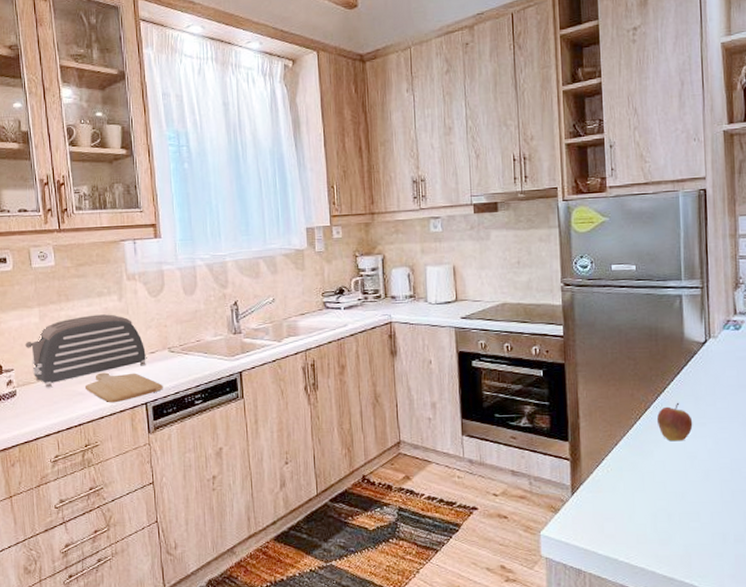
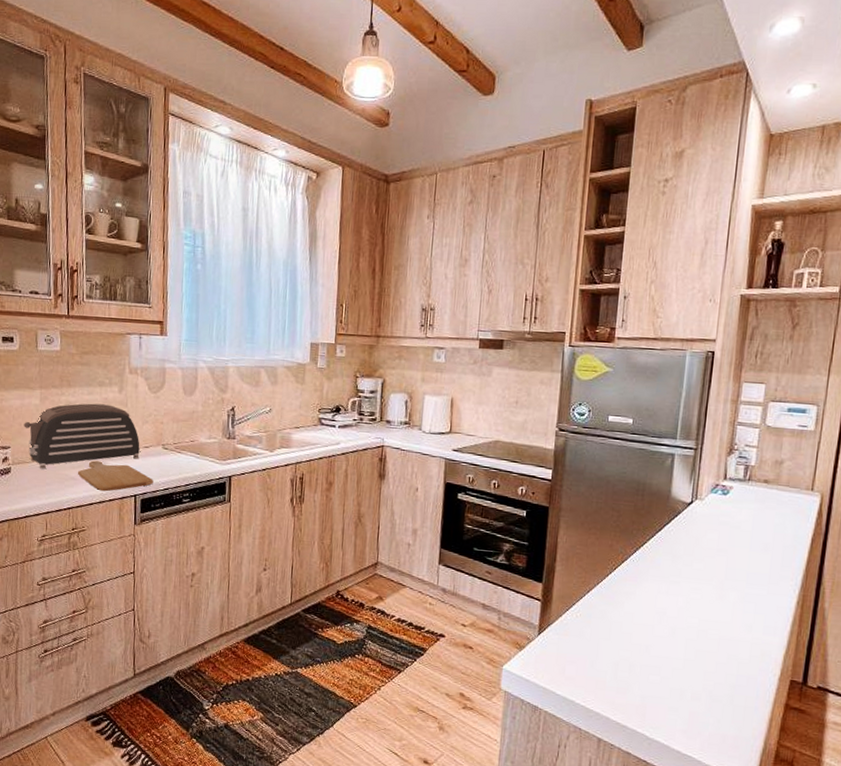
fruit: present [656,402,693,442] -> none [631,558,667,597]

